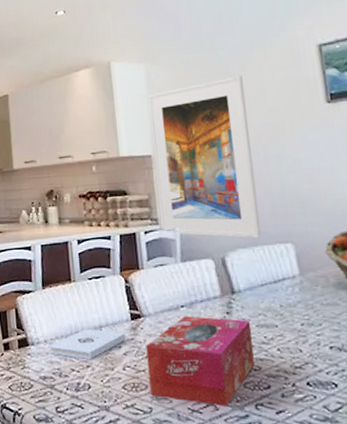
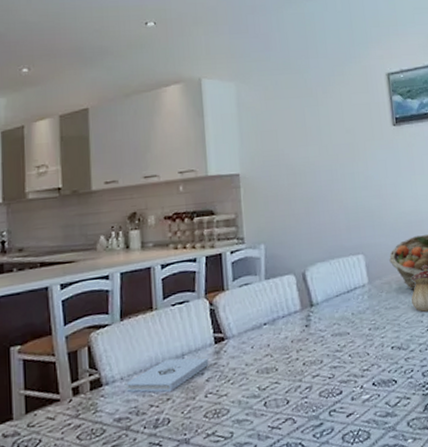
tissue box: present [146,316,255,406] -> none [229,330,329,420]
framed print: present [148,75,261,238] -> none [238,98,337,253]

